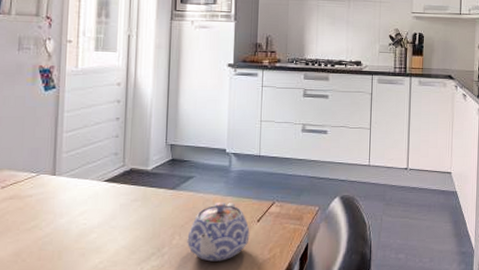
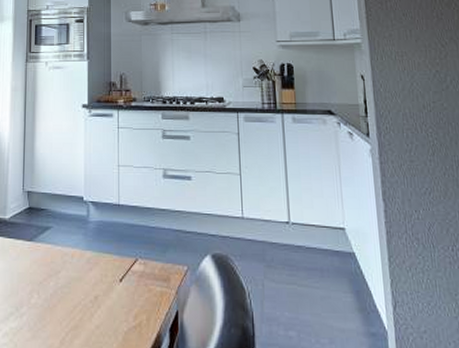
teapot: present [187,202,250,262] -> none [46,256,112,327]

